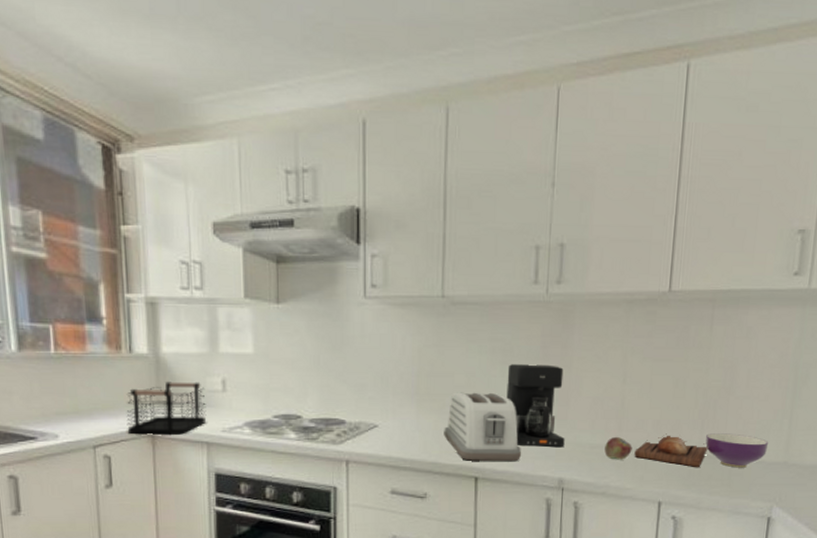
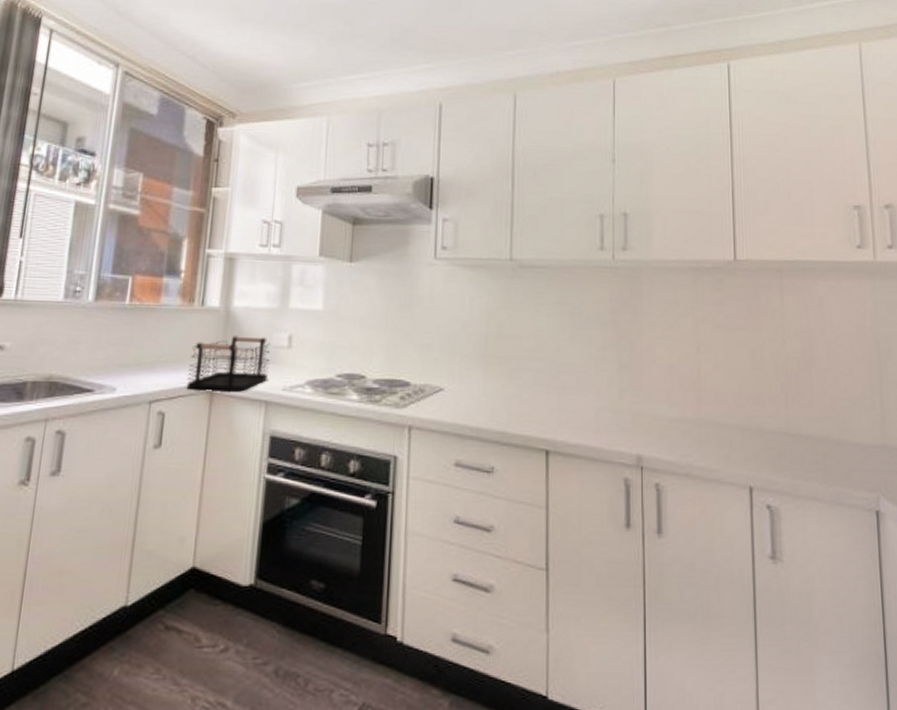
toaster: present [444,392,521,462] -> none [512,356,594,434]
coffee maker: present [506,364,565,448] -> none [577,328,641,420]
fruit: present [604,436,632,460] -> none [684,409,714,436]
bread loaf: present [634,433,708,467] -> none [717,408,796,447]
bowl: present [705,433,769,468] -> none [792,409,862,450]

